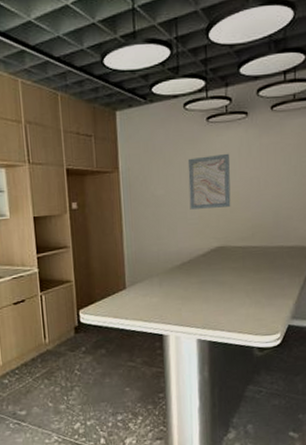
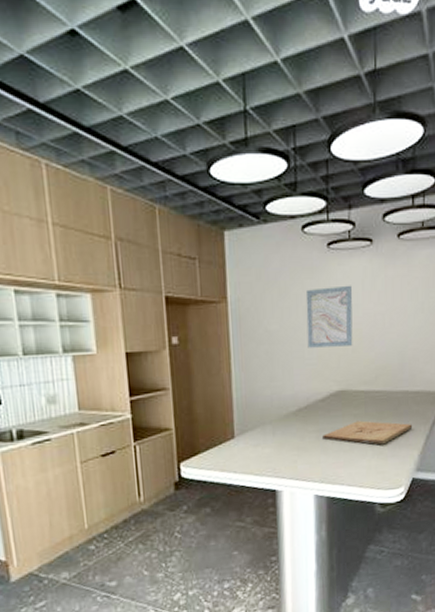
cutting board: none [204,273,287,295] -> present [323,420,412,445]

